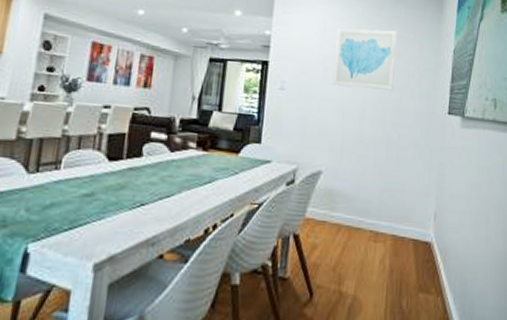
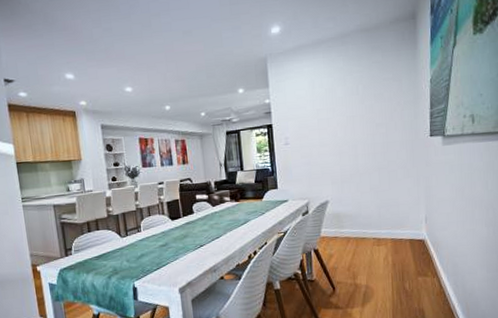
wall art: present [332,28,398,91] -> none [323,75,379,133]

